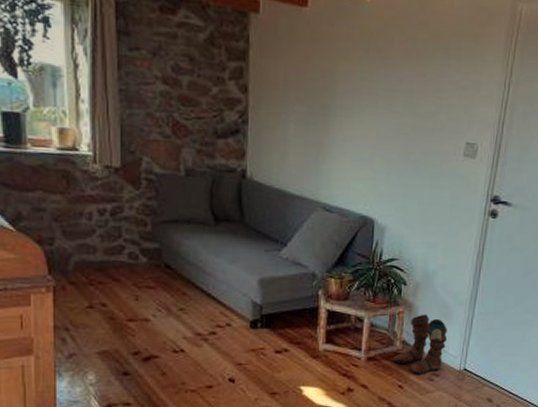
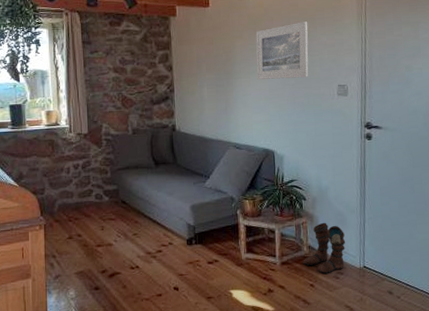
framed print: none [363,48,439,127] -> present [255,21,309,80]

